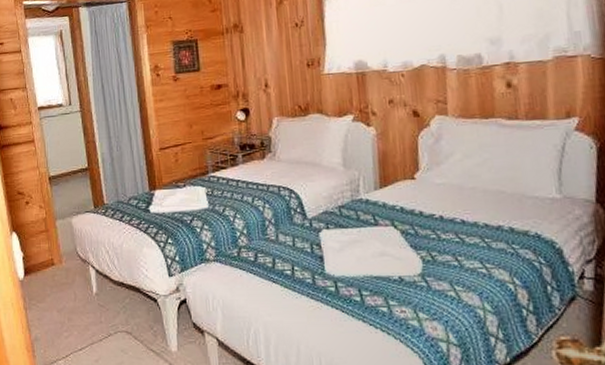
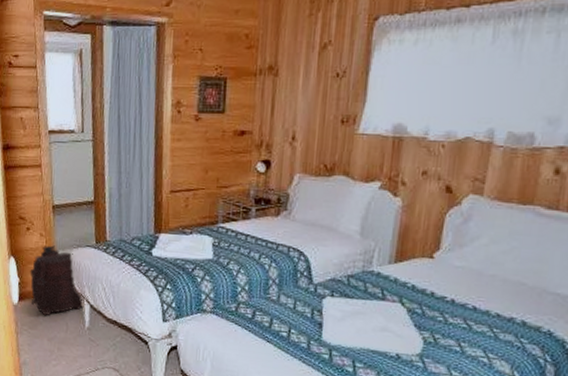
backpack: none [32,215,91,286] -> present [29,245,86,316]

